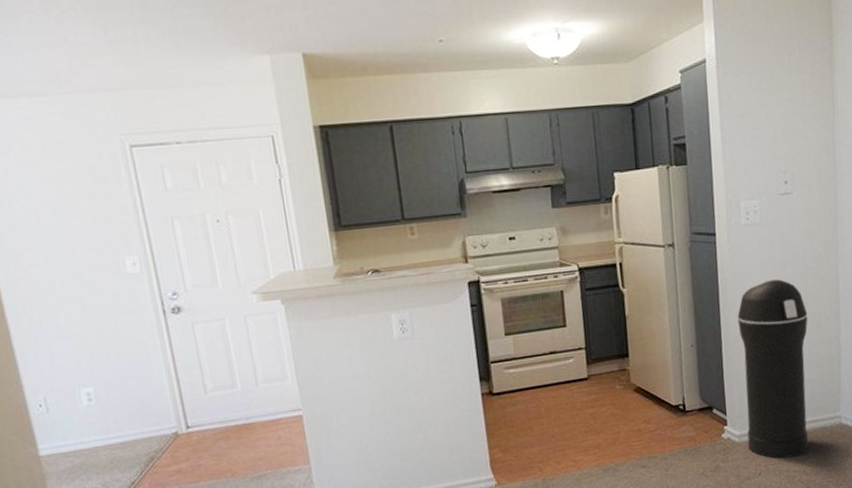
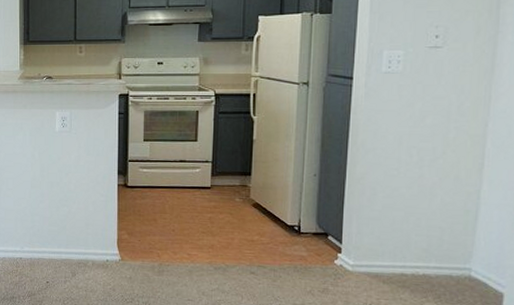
trash can: present [737,279,809,459] -> none [361,127,445,298]

